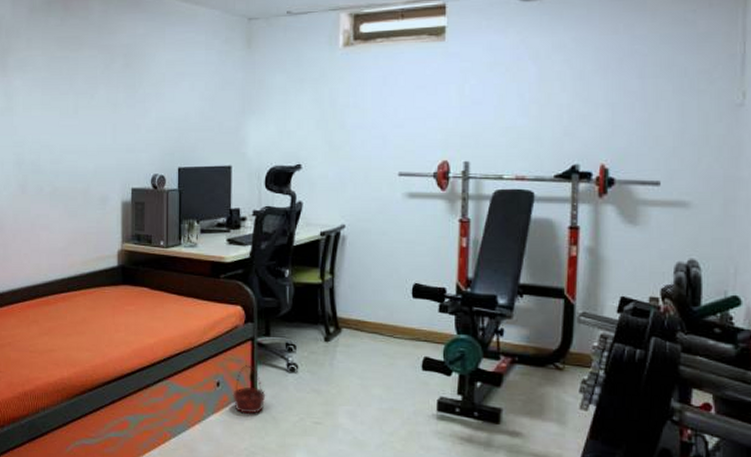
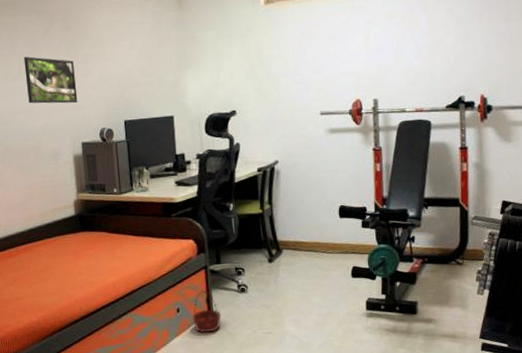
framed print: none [81,93,132,145] -> present [23,56,78,104]

